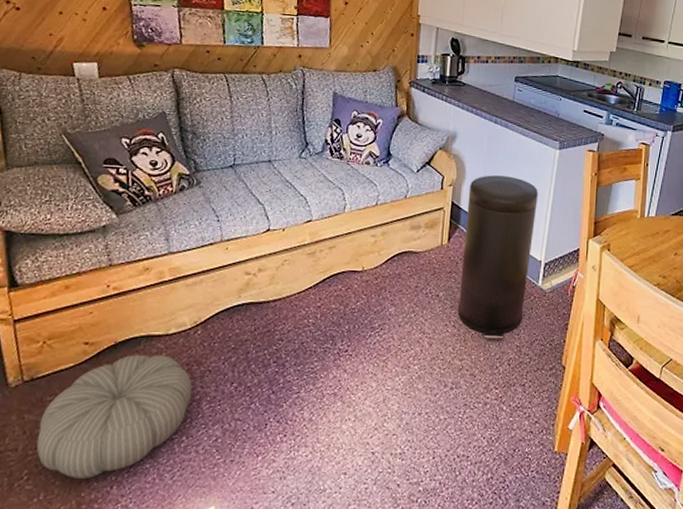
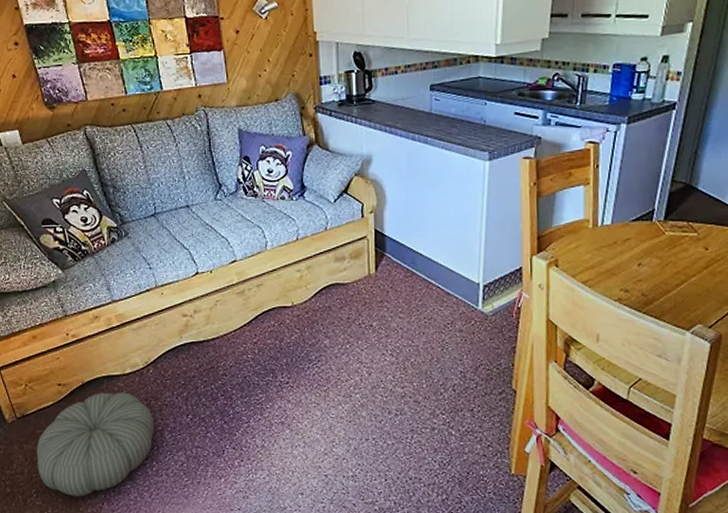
pedal bin: present [458,175,538,339] -> none [391,196,469,365]

